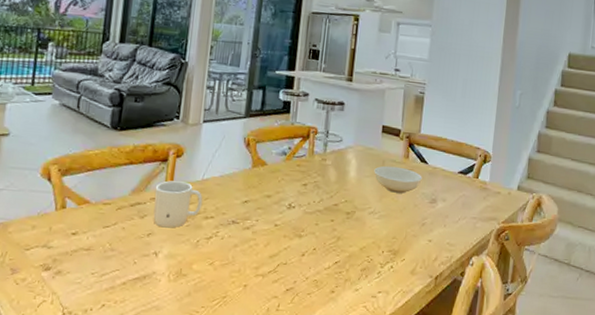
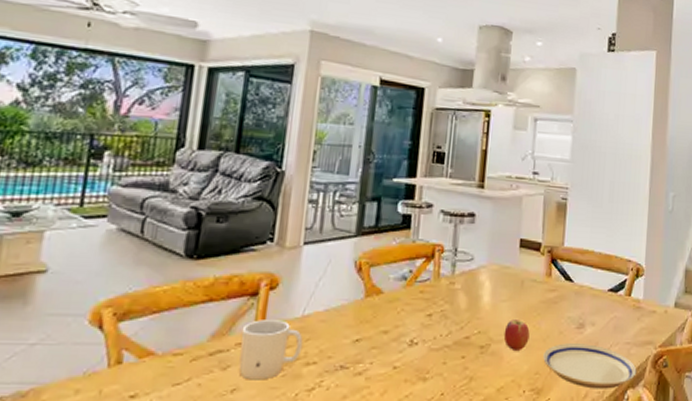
fruit: none [366,192,389,218] -> present [503,320,530,350]
bowl: present [374,165,422,194] -> none [511,286,568,319]
plate: none [400,214,482,255] -> present [543,343,637,389]

